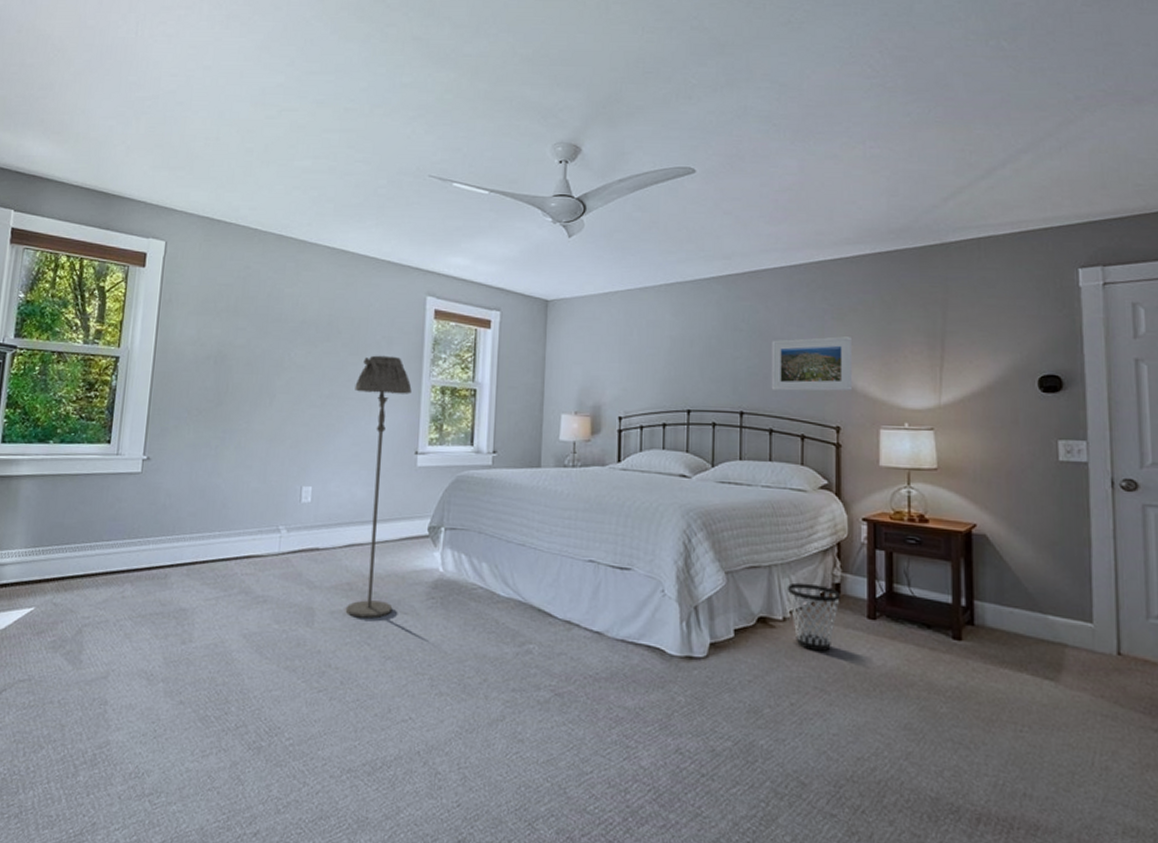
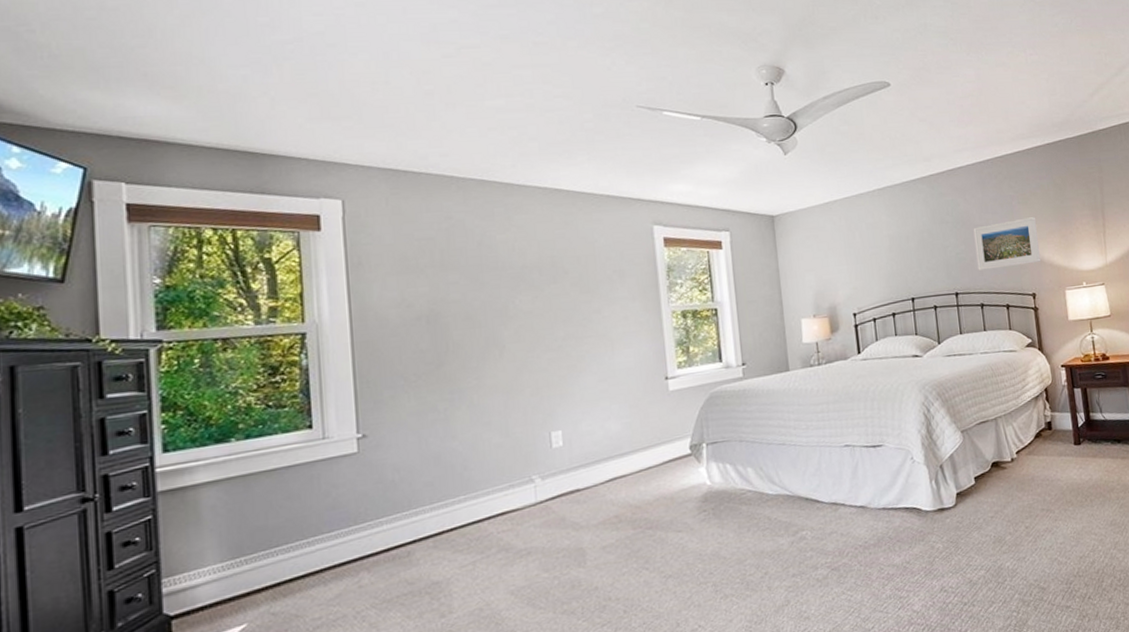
floor lamp: present [345,355,412,619] -> none [591,288,666,547]
wastebasket: present [787,582,840,652] -> none [1011,426,1053,481]

